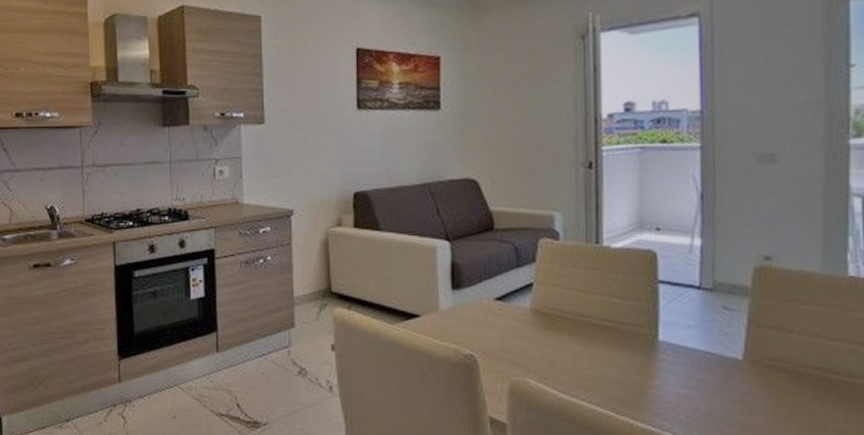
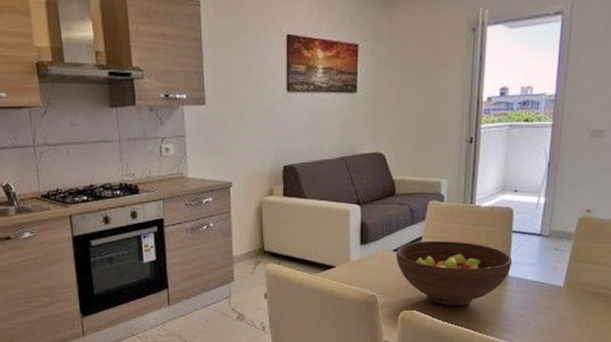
fruit bowl: none [499,288,663,378] -> present [396,240,513,306]

